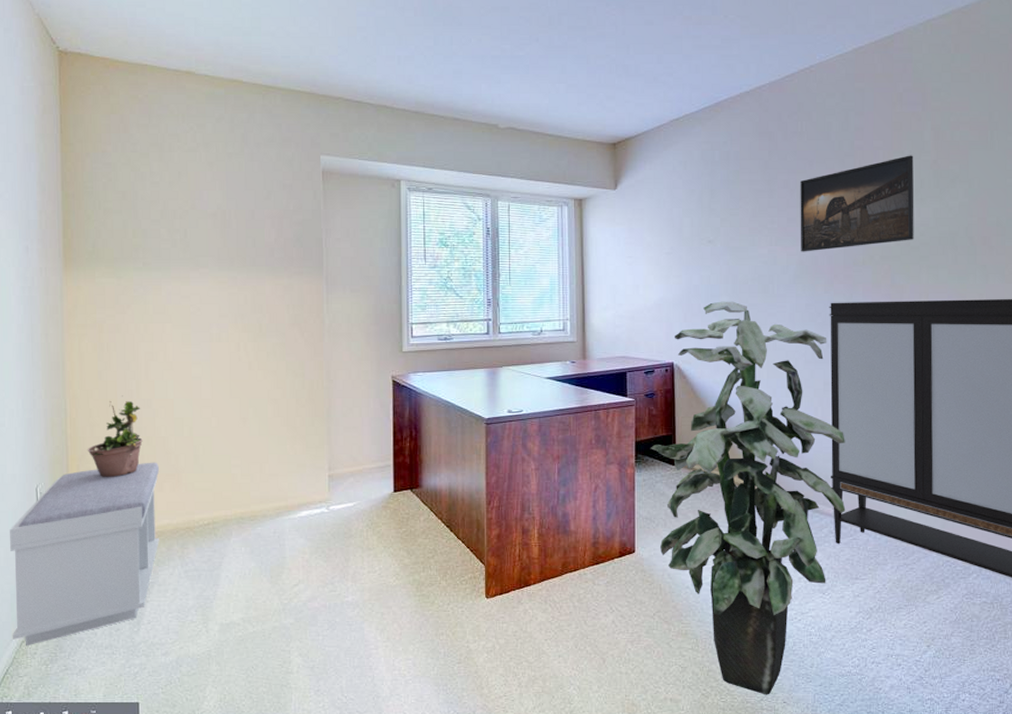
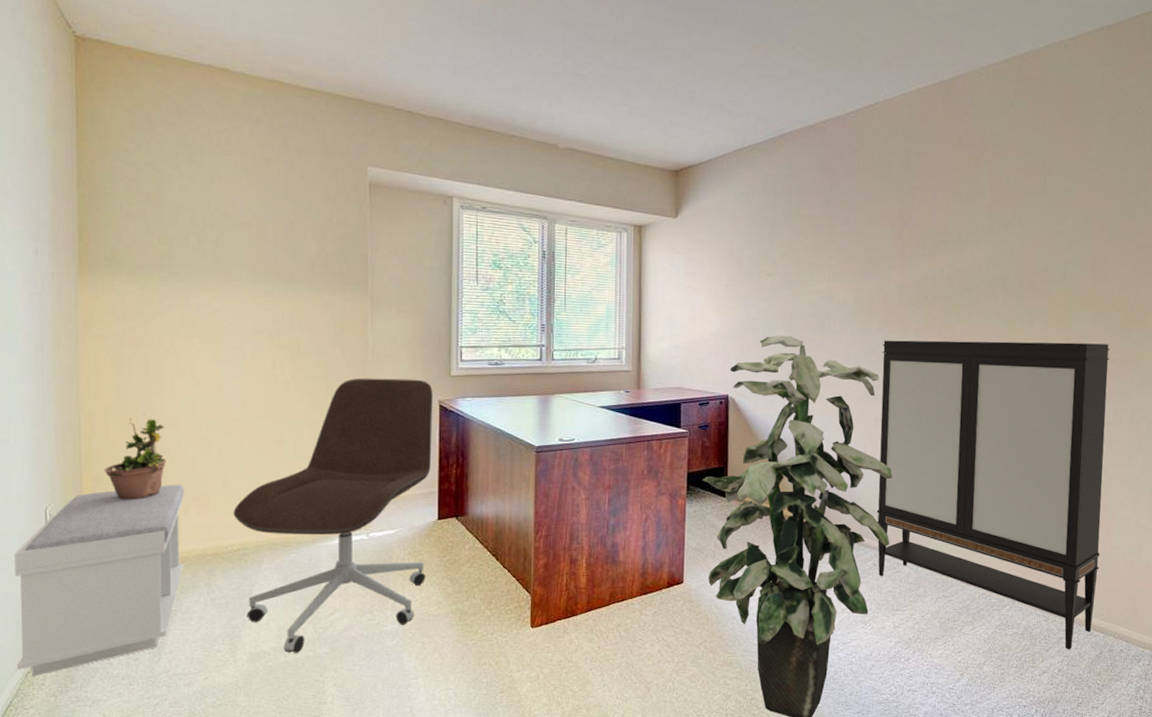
office chair: none [203,356,387,623] -> present [233,378,433,653]
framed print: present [800,155,914,252] -> none [857,198,970,290]

